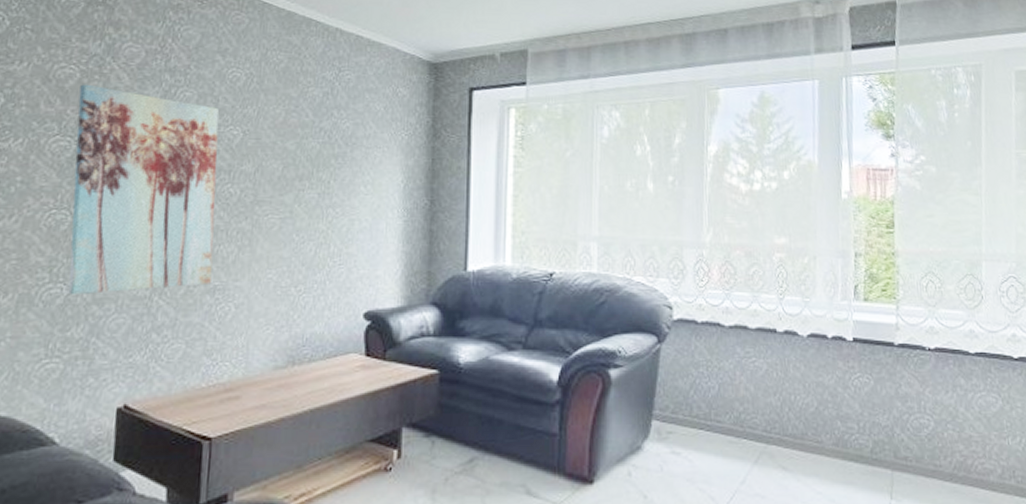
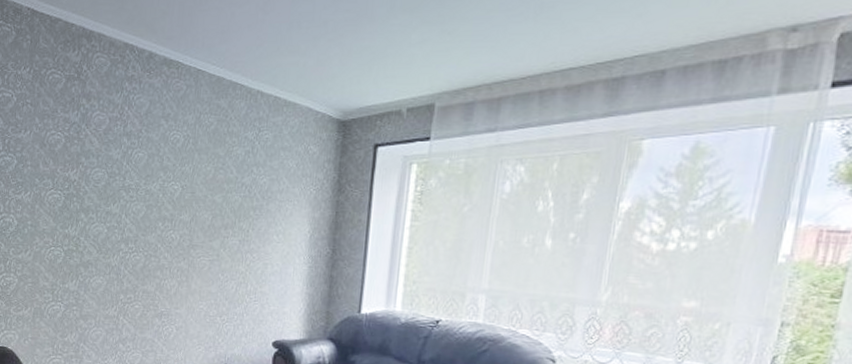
wall art: present [68,84,219,295] -> none [64,148,164,312]

